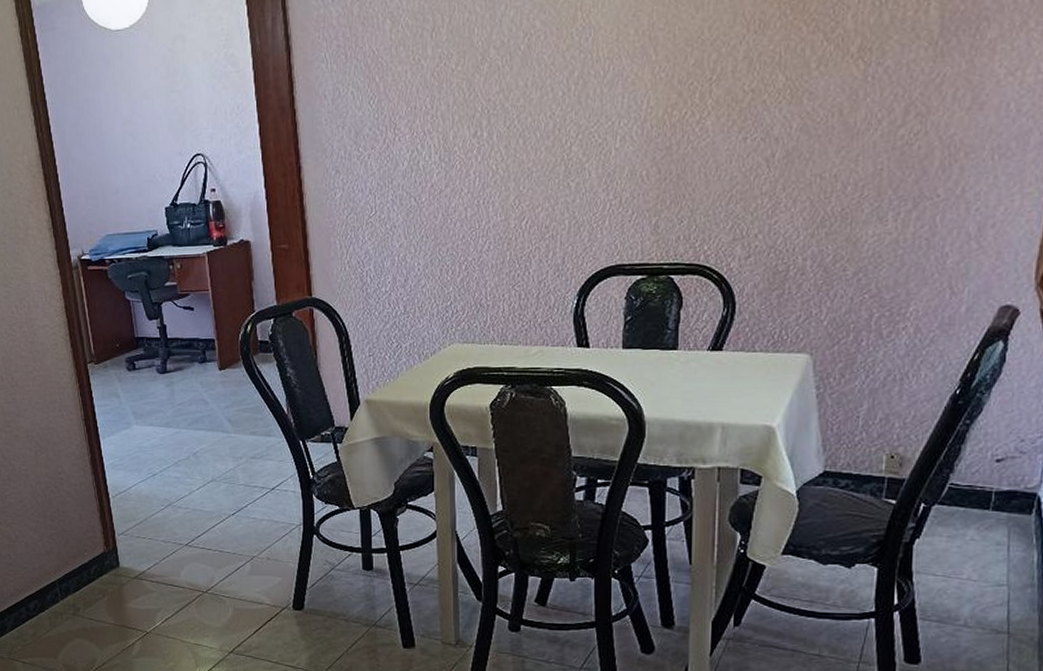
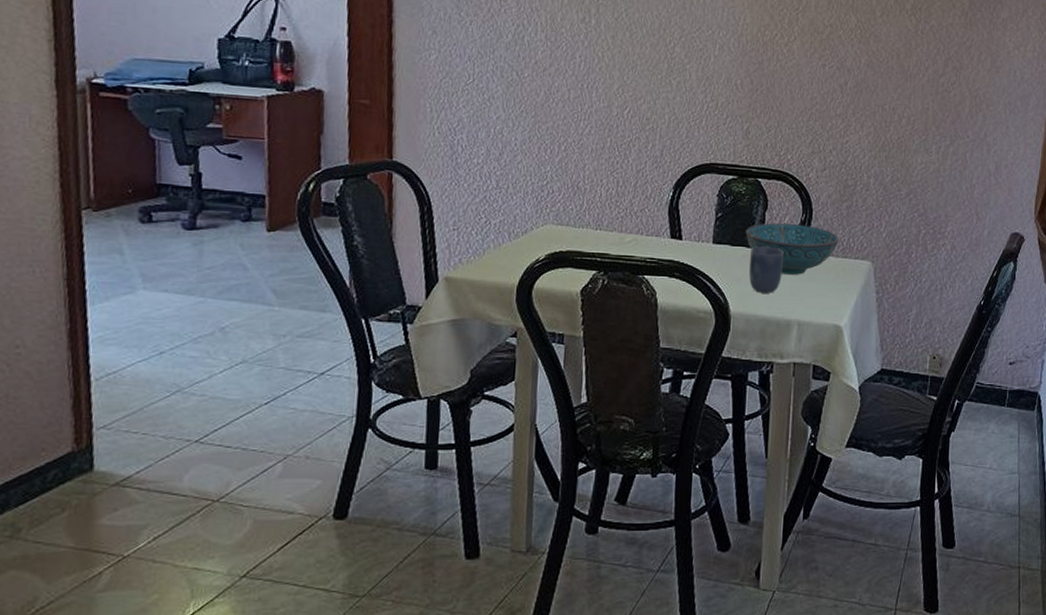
bowl: none [658,320,769,375] -> present [745,223,839,275]
cup: none [664,347,702,397] -> present [749,246,783,294]

